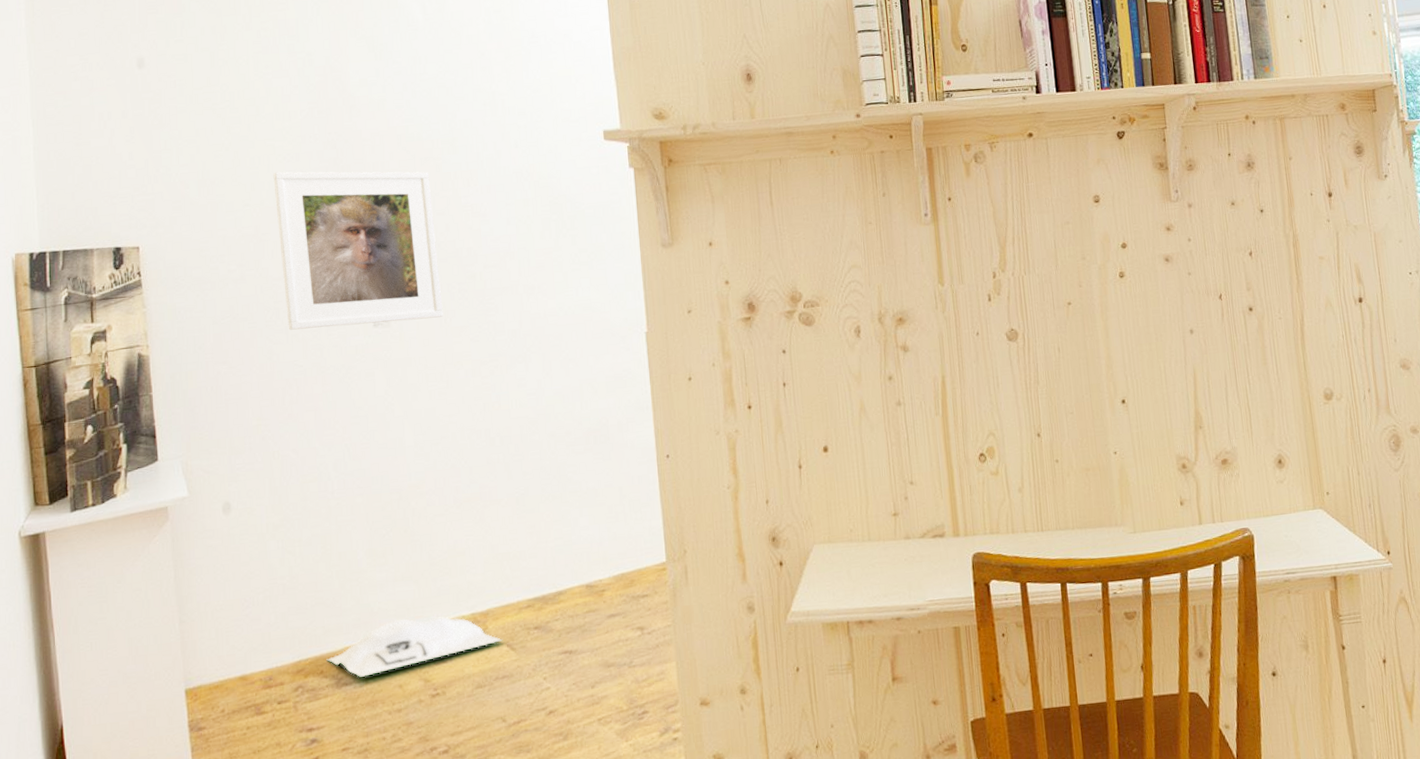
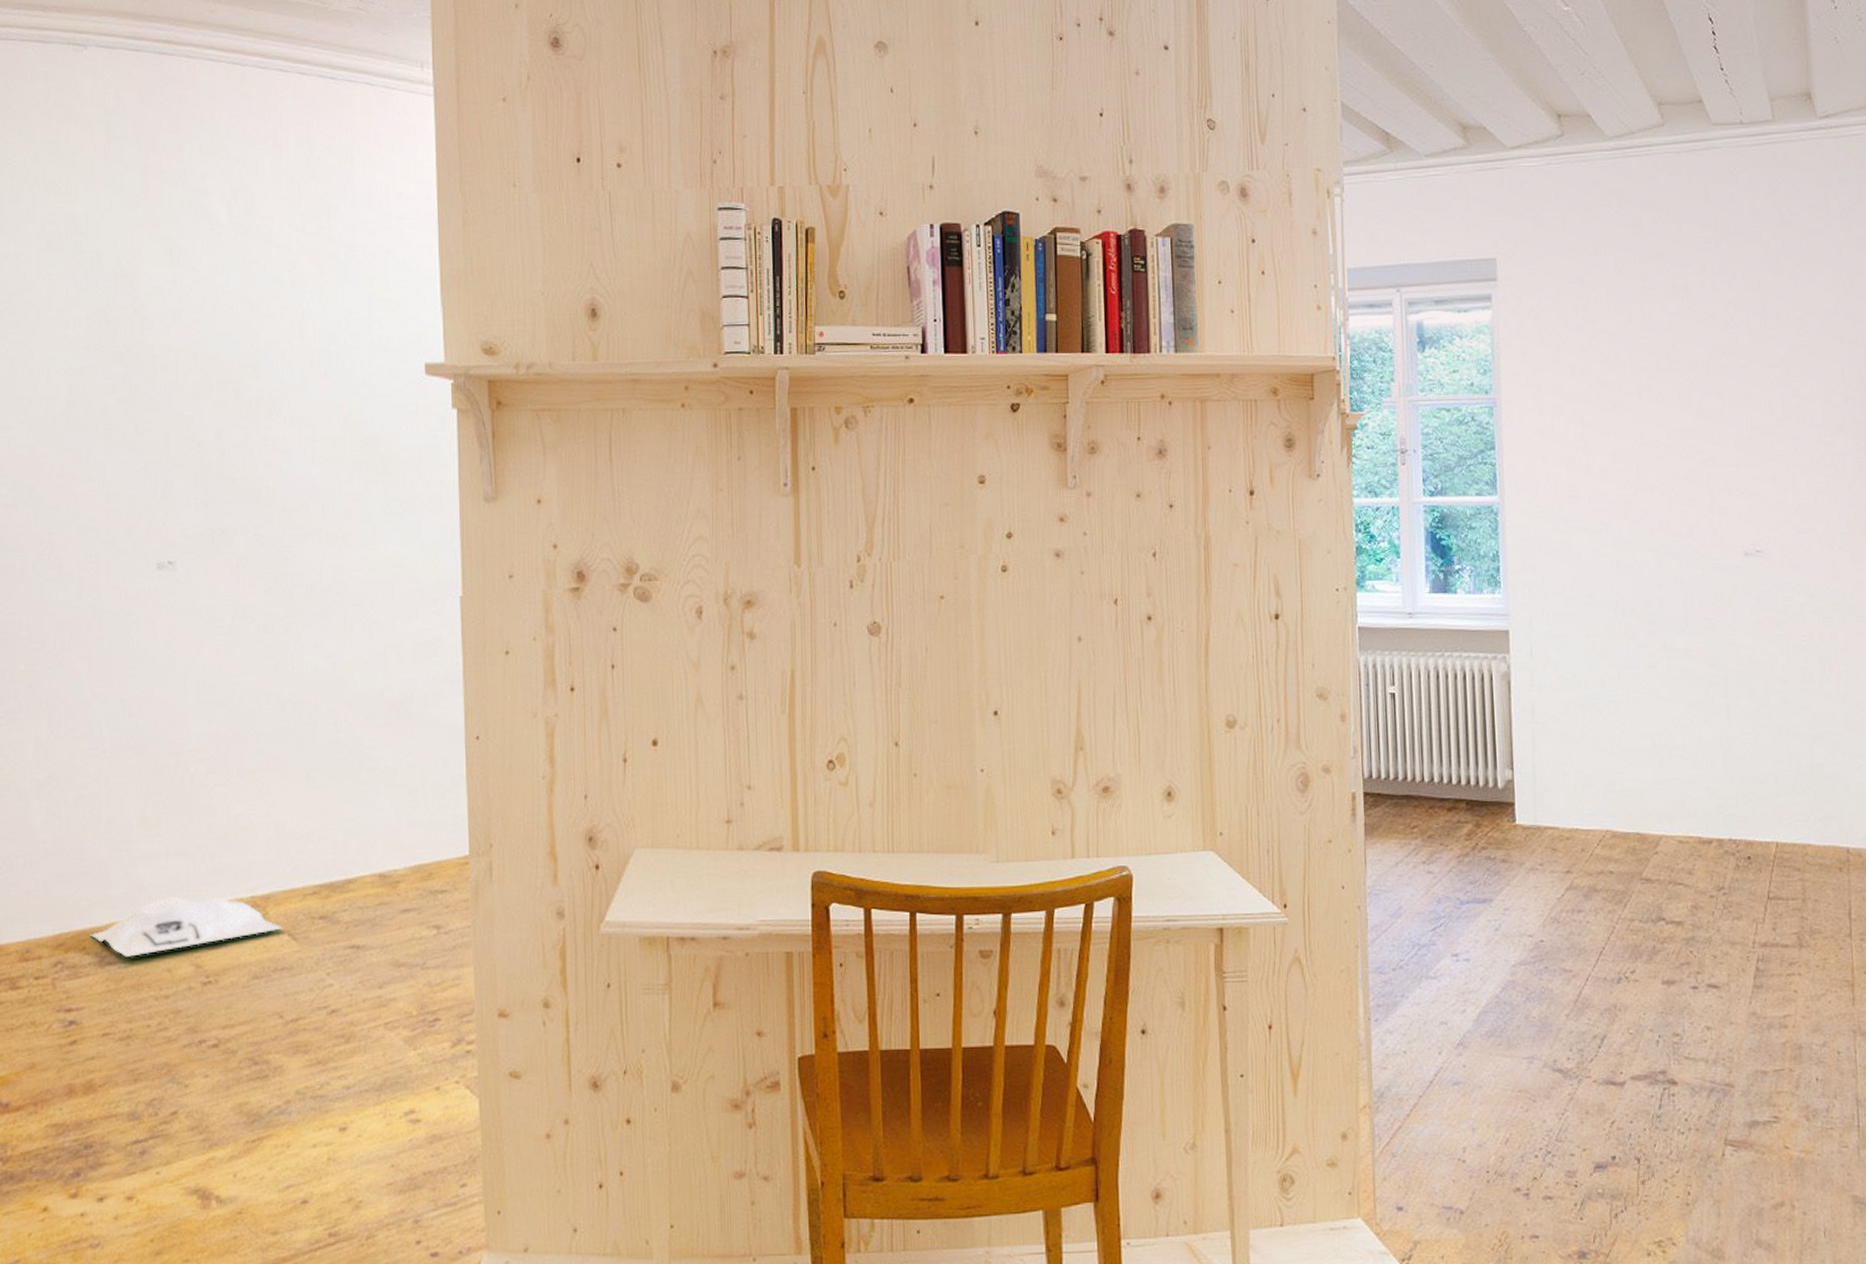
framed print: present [273,171,443,330] -> none [53,386,235,567]

